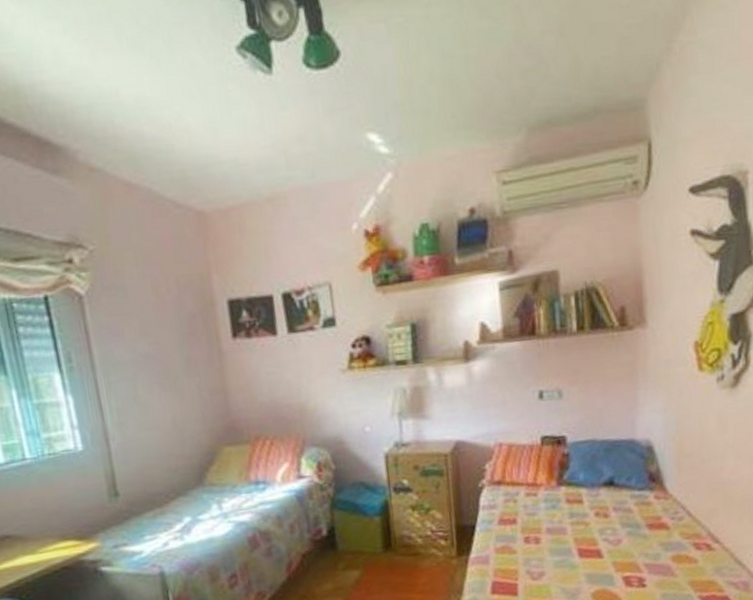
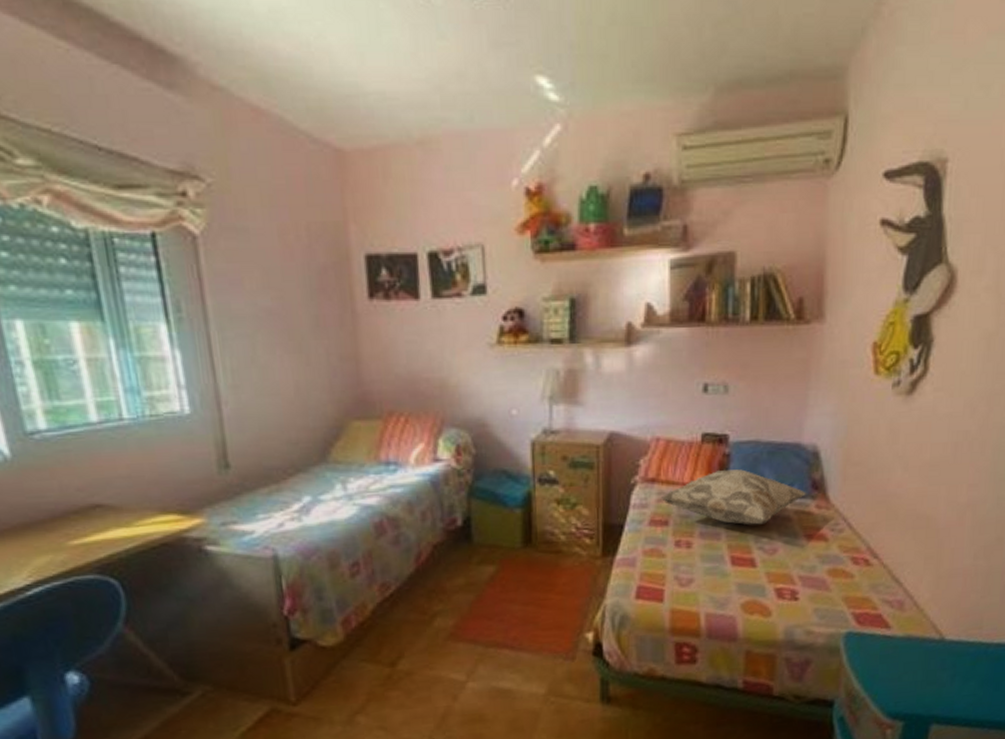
decorative pillow: none [507,467,645,519] -> present [660,469,807,525]

